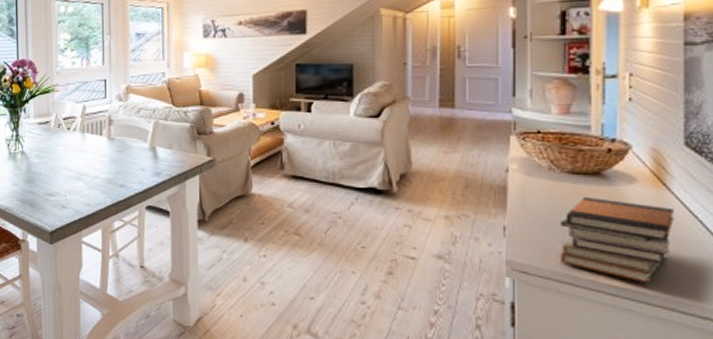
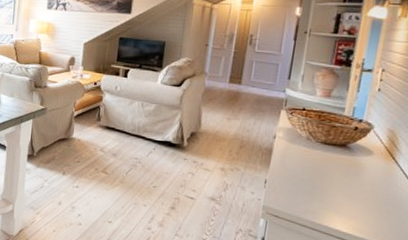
book stack: present [559,196,674,284] -> none [304,162,397,232]

